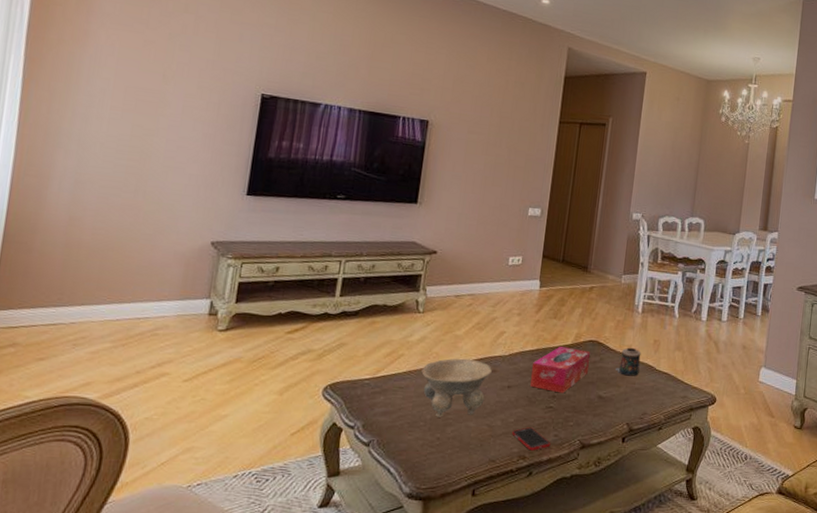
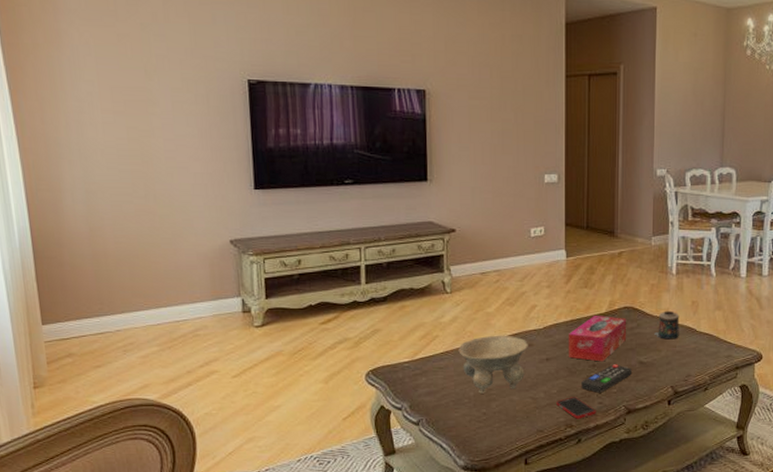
remote control: none [539,396,590,425] -> present [581,364,631,393]

